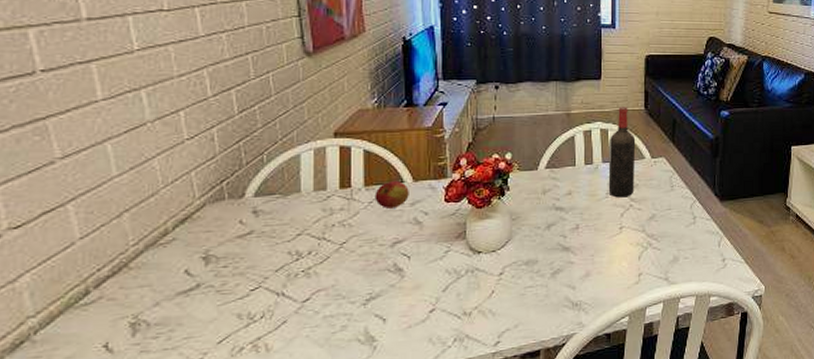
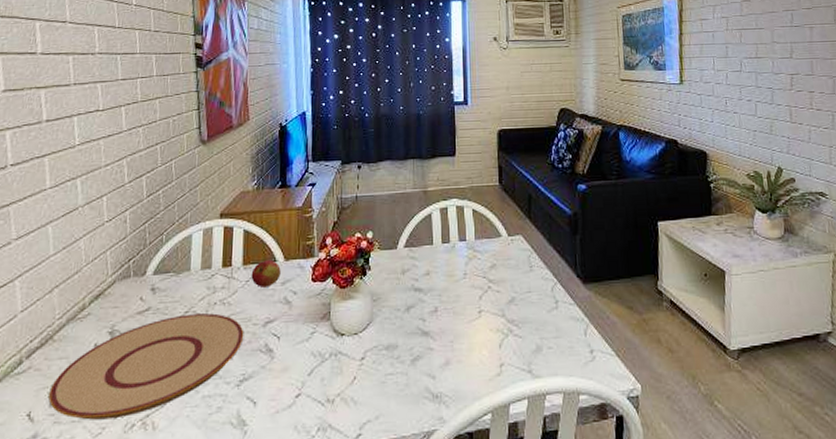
plate: none [130,235,369,347] -> present [49,313,244,420]
wine bottle: present [608,107,636,198] -> none [465,183,492,279]

